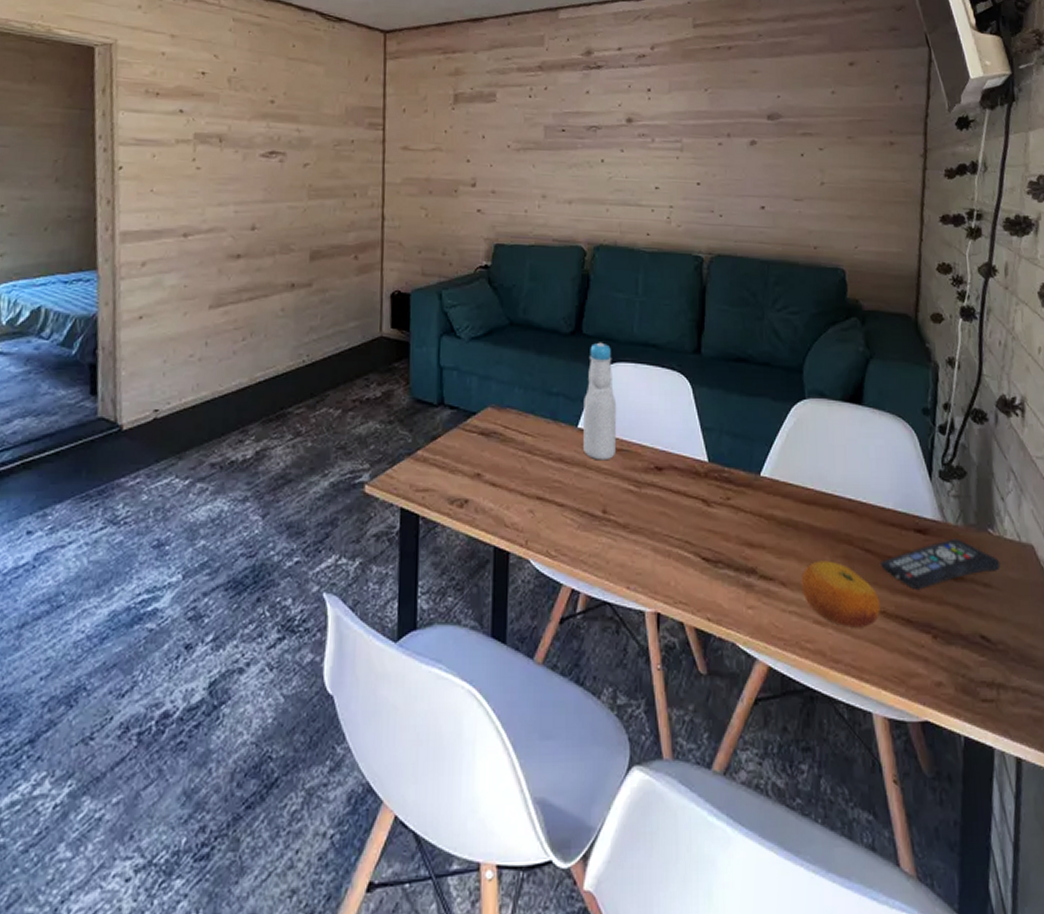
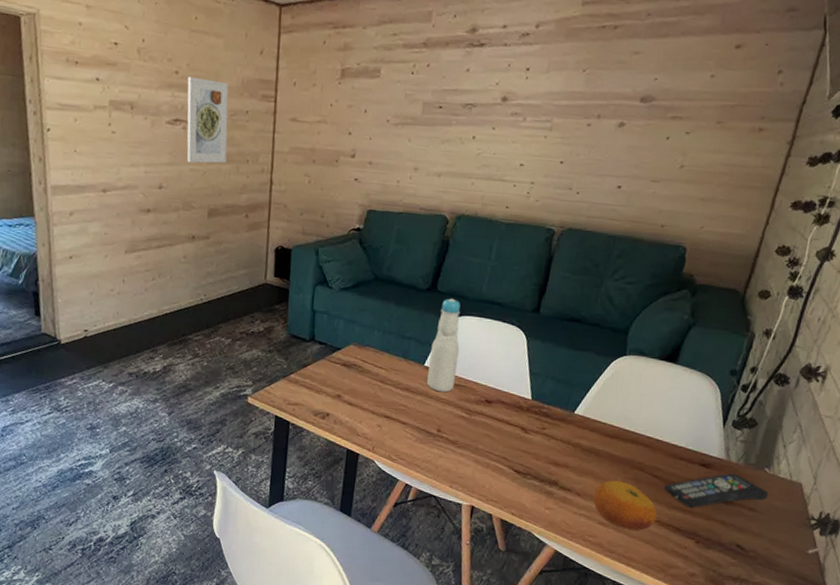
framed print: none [284,106,332,199] -> present [187,76,229,164]

